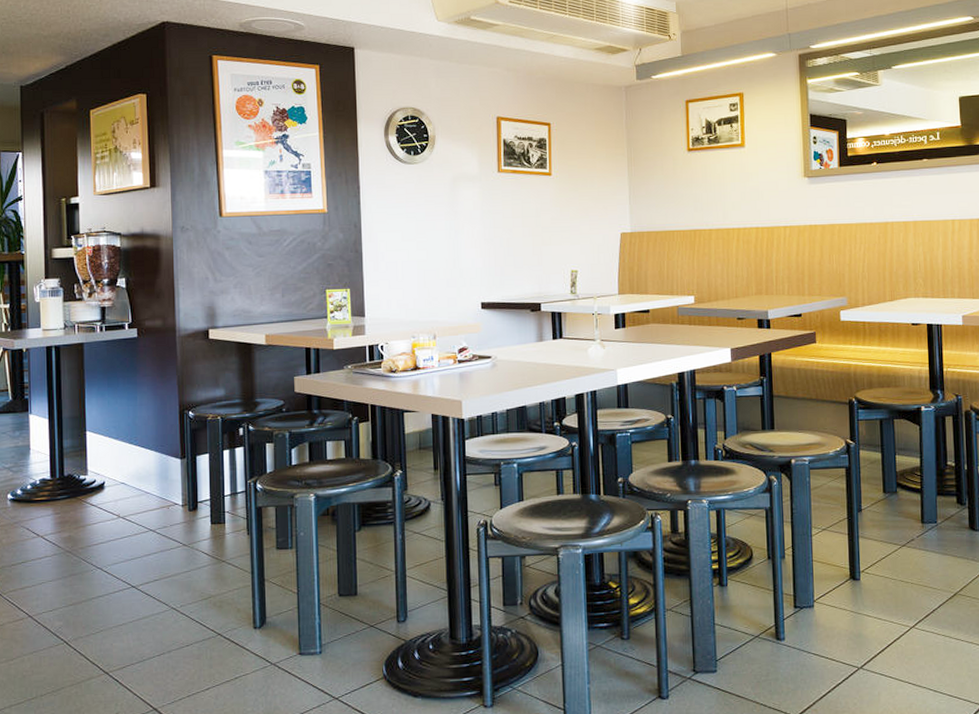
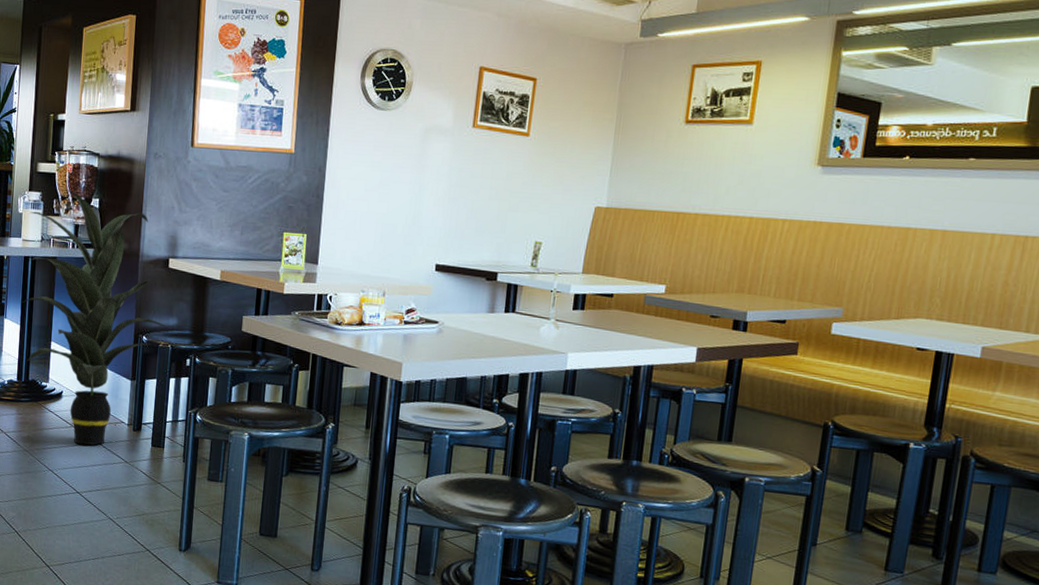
indoor plant: none [47,273,219,535] -> present [21,190,171,446]

